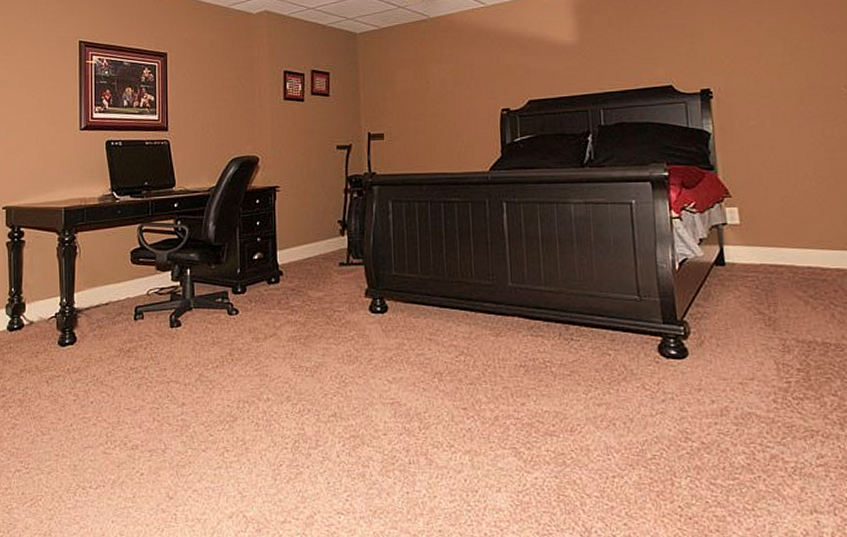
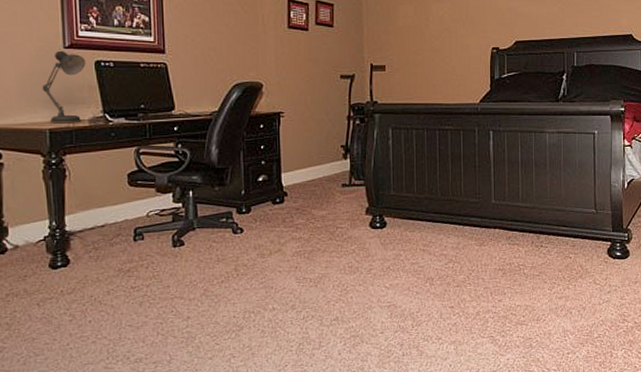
desk lamp: none [60,132,98,202] -> present [42,50,86,124]

